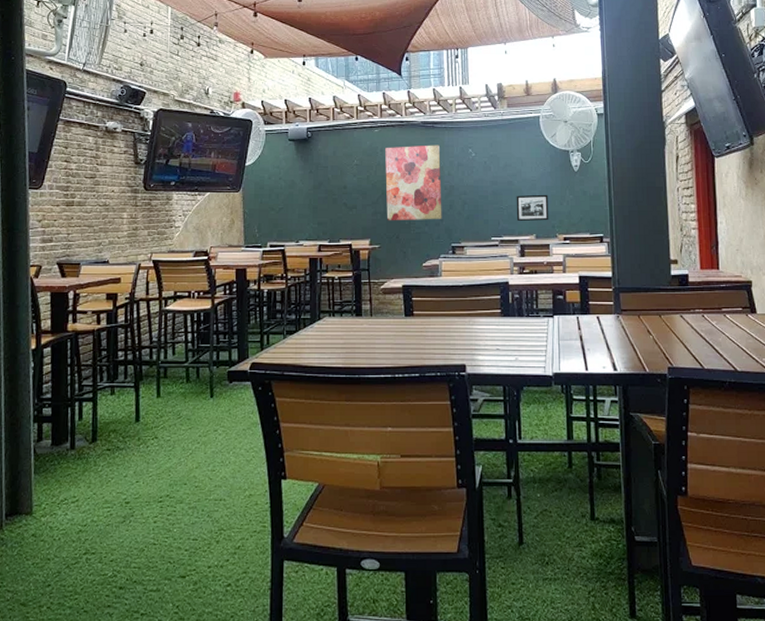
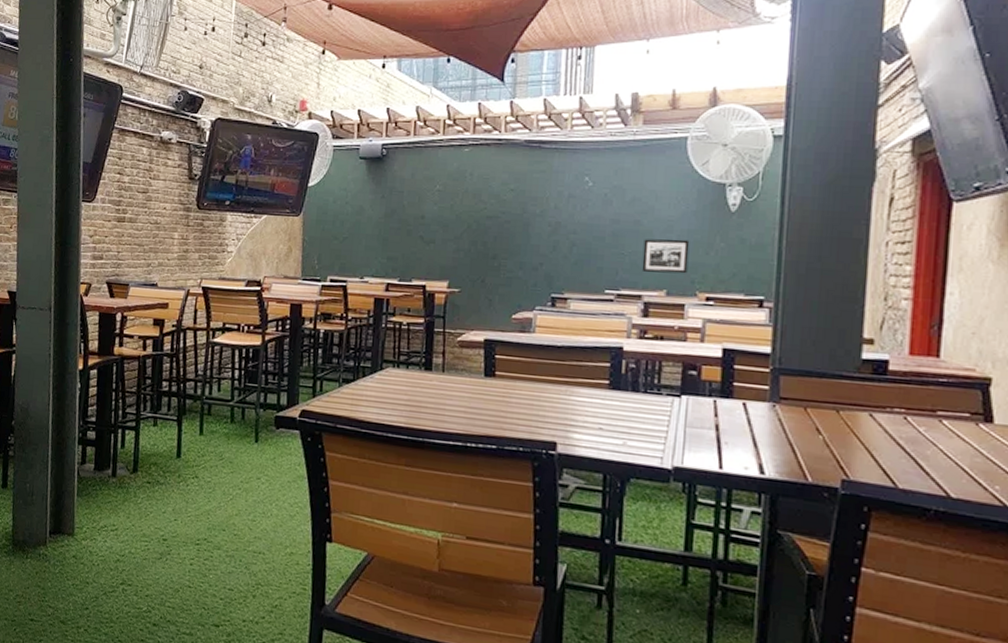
wall art: present [385,145,442,221] -> none [471,169,547,263]

